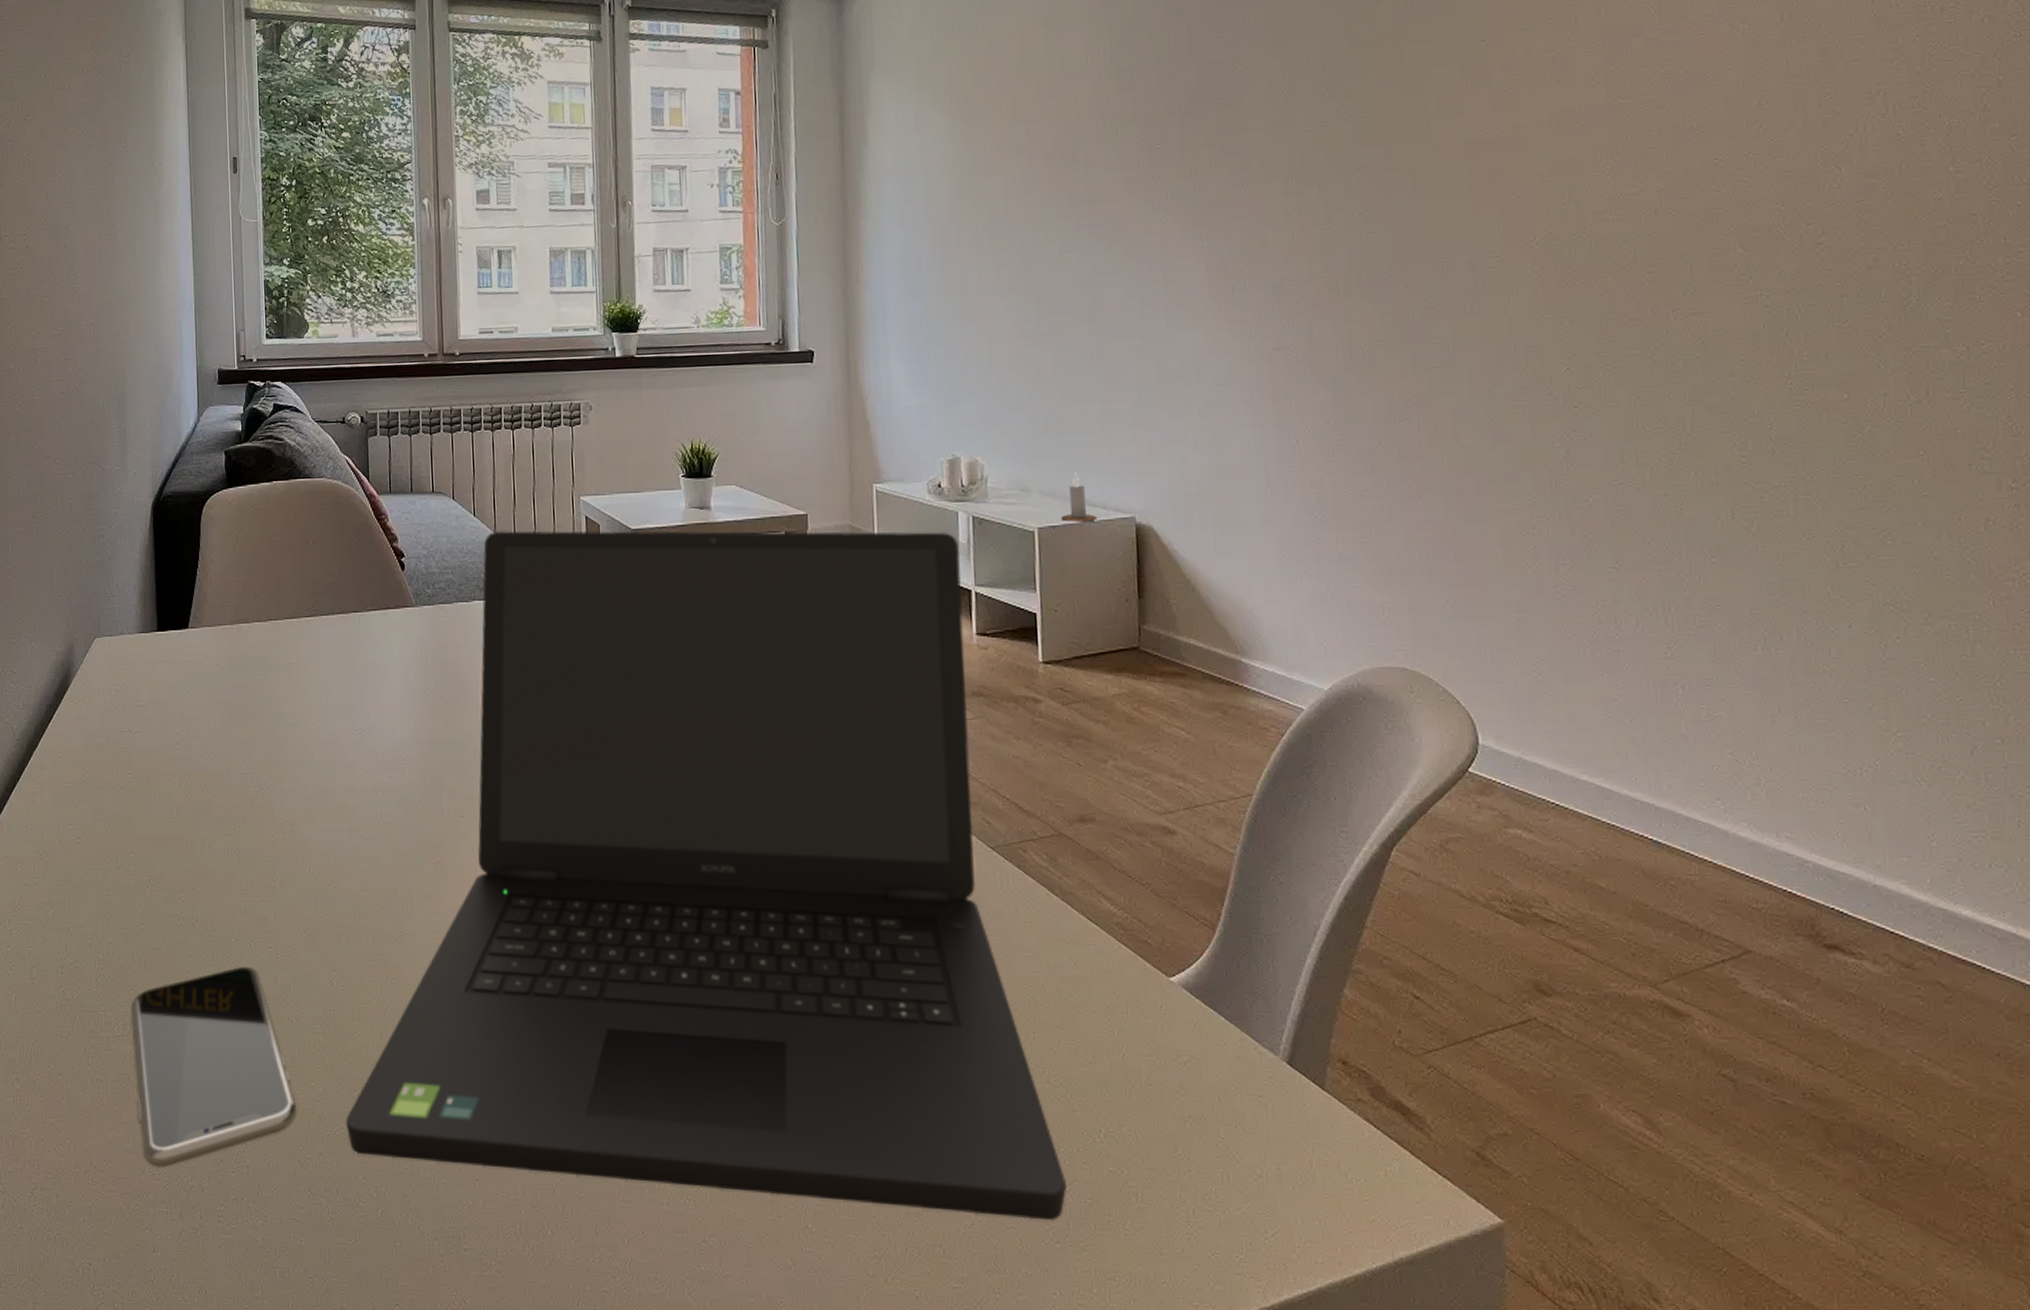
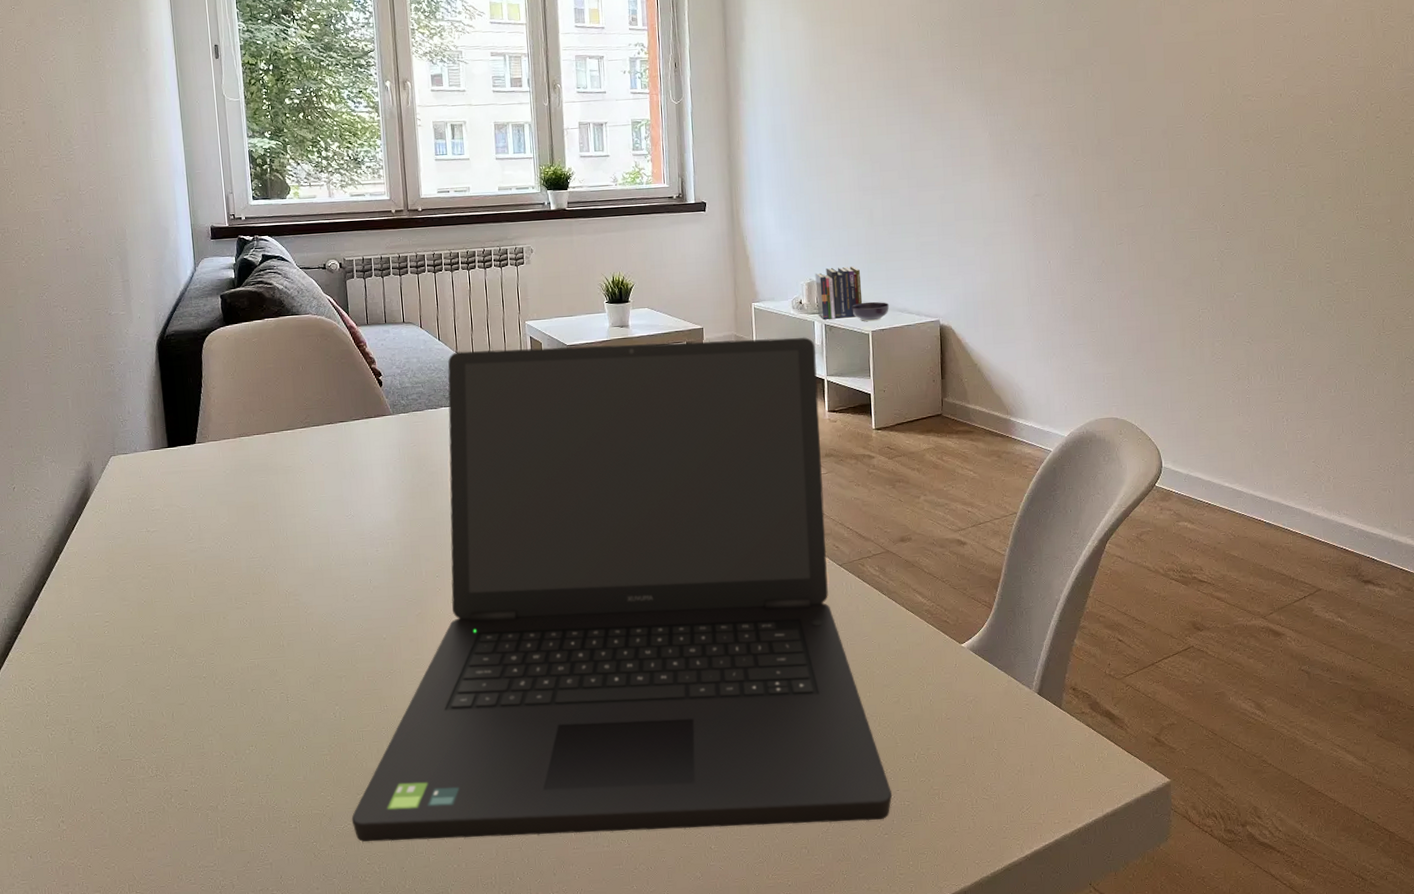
smartphone: present [130,966,297,1168] -> none [162,709,310,874]
books: none [959,439,1026,509] -> present [815,266,863,319]
bowl: none [1008,488,1064,515] -> present [851,301,890,322]
candle: present [1062,473,1096,522] -> none [889,289,912,326]

